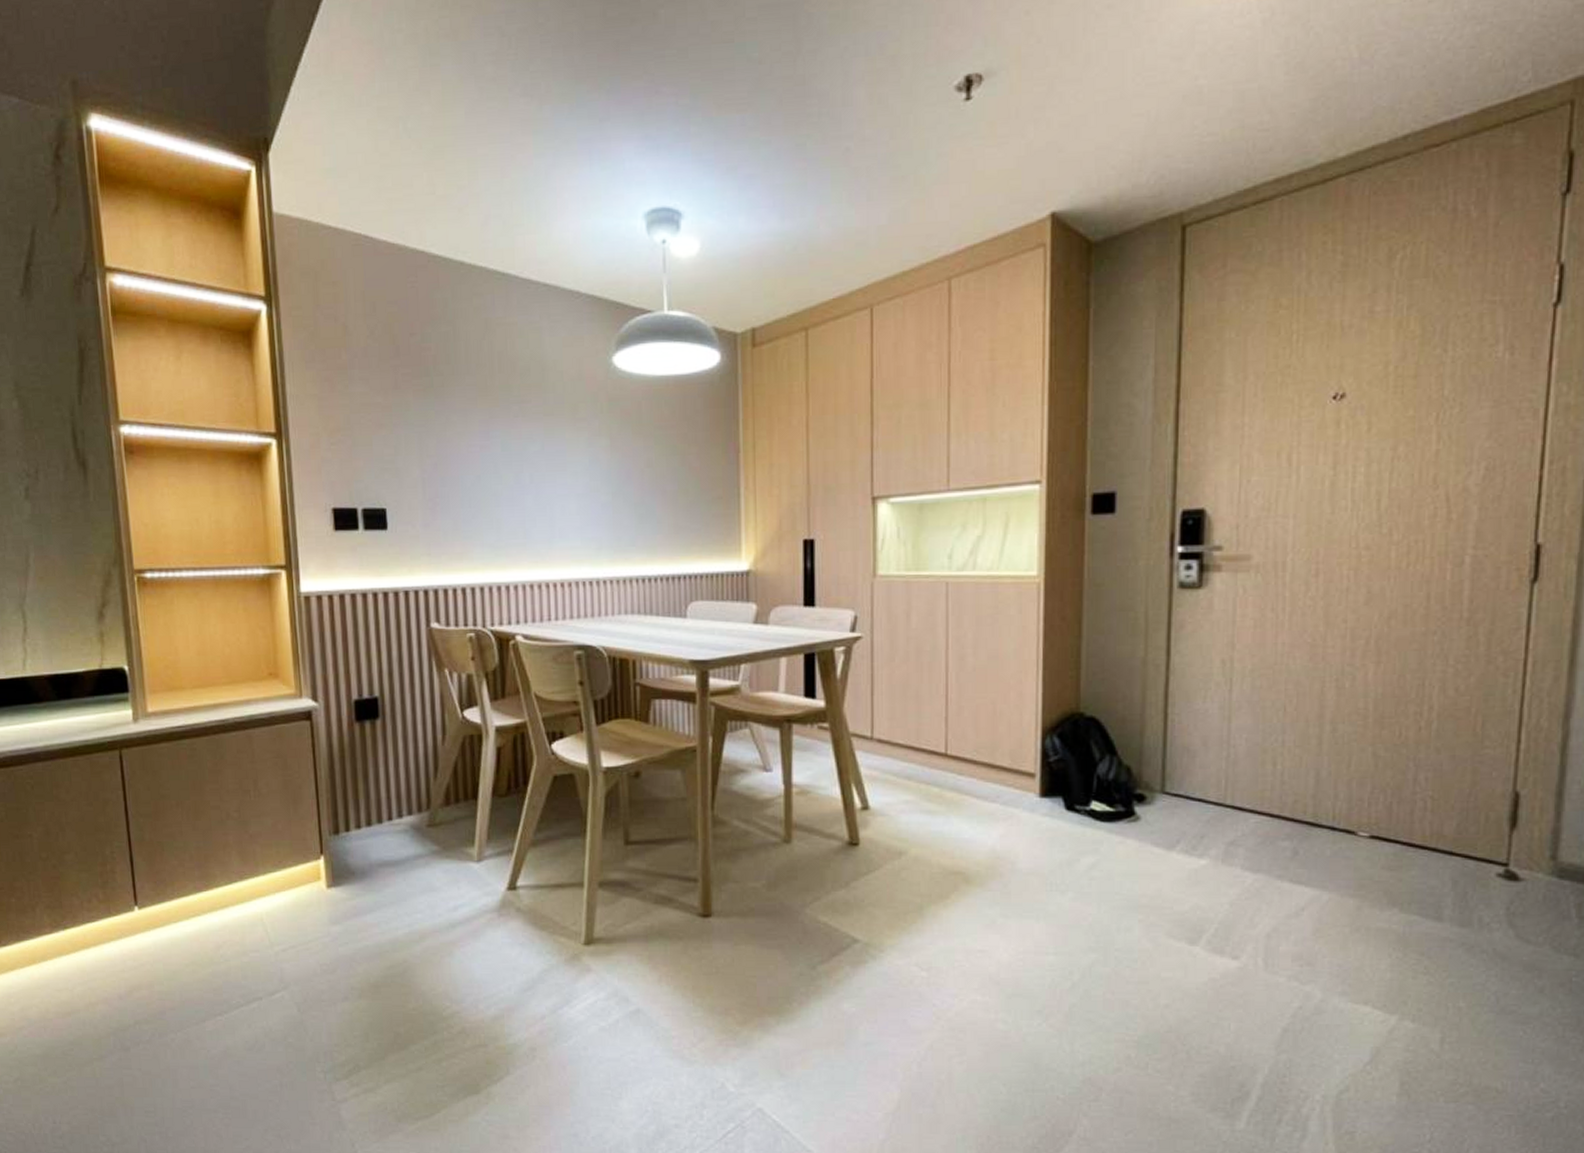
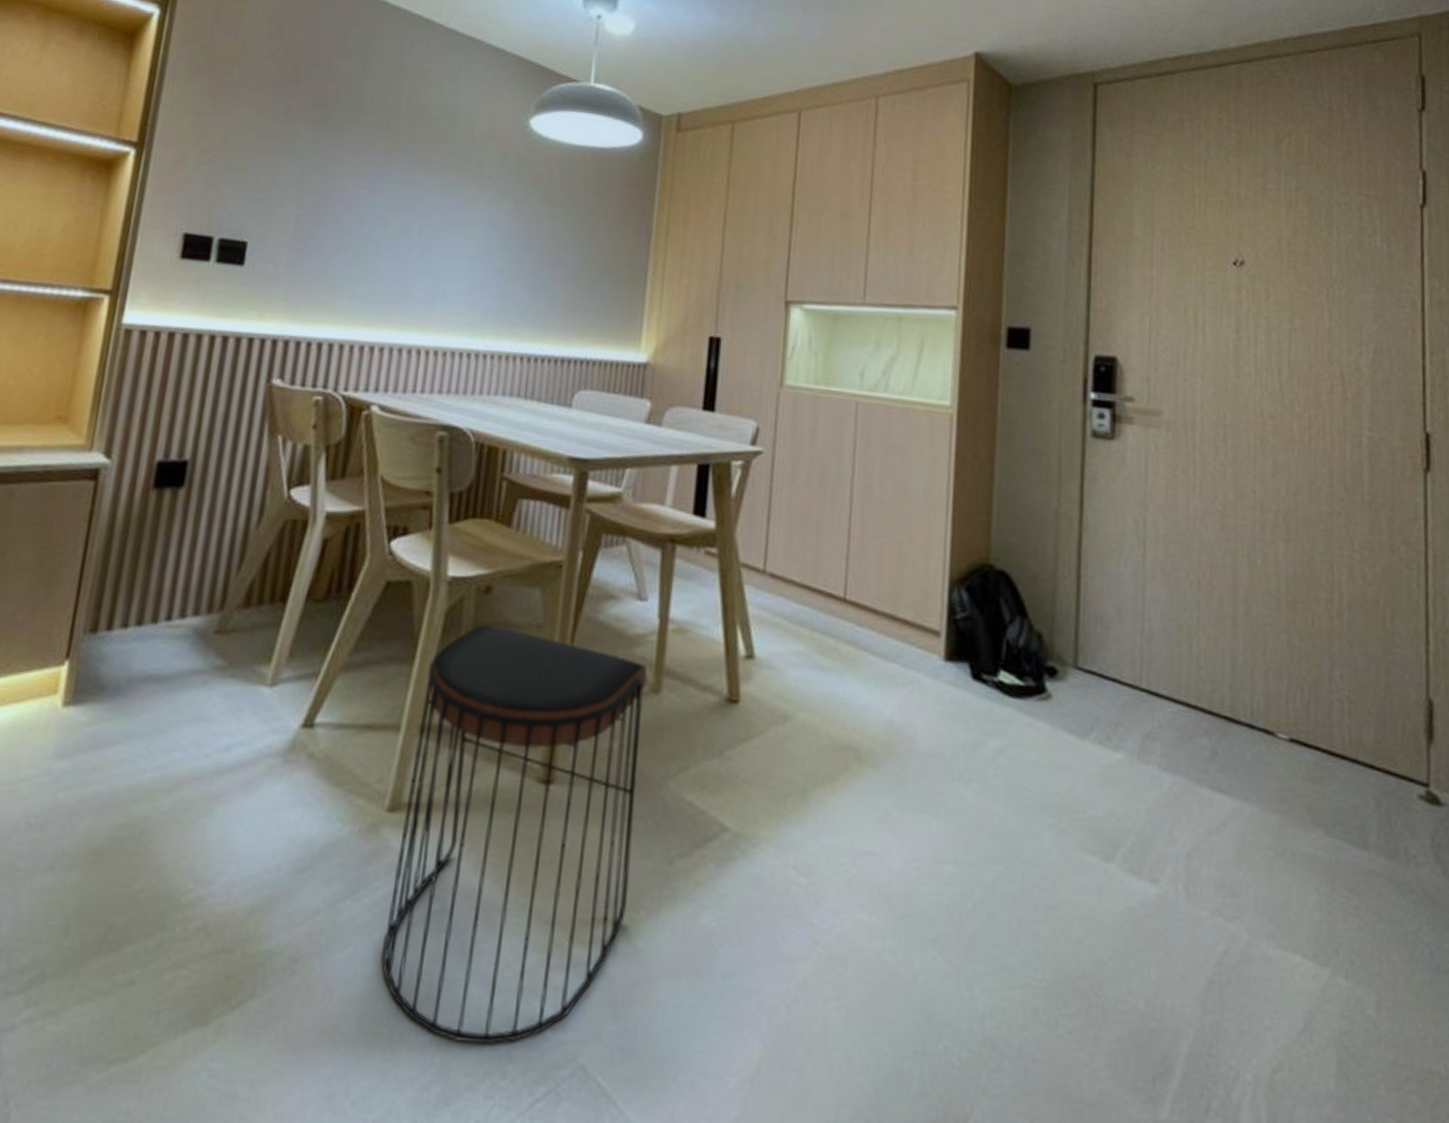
stool: none [597,802,782,1097] -> present [381,624,648,1044]

